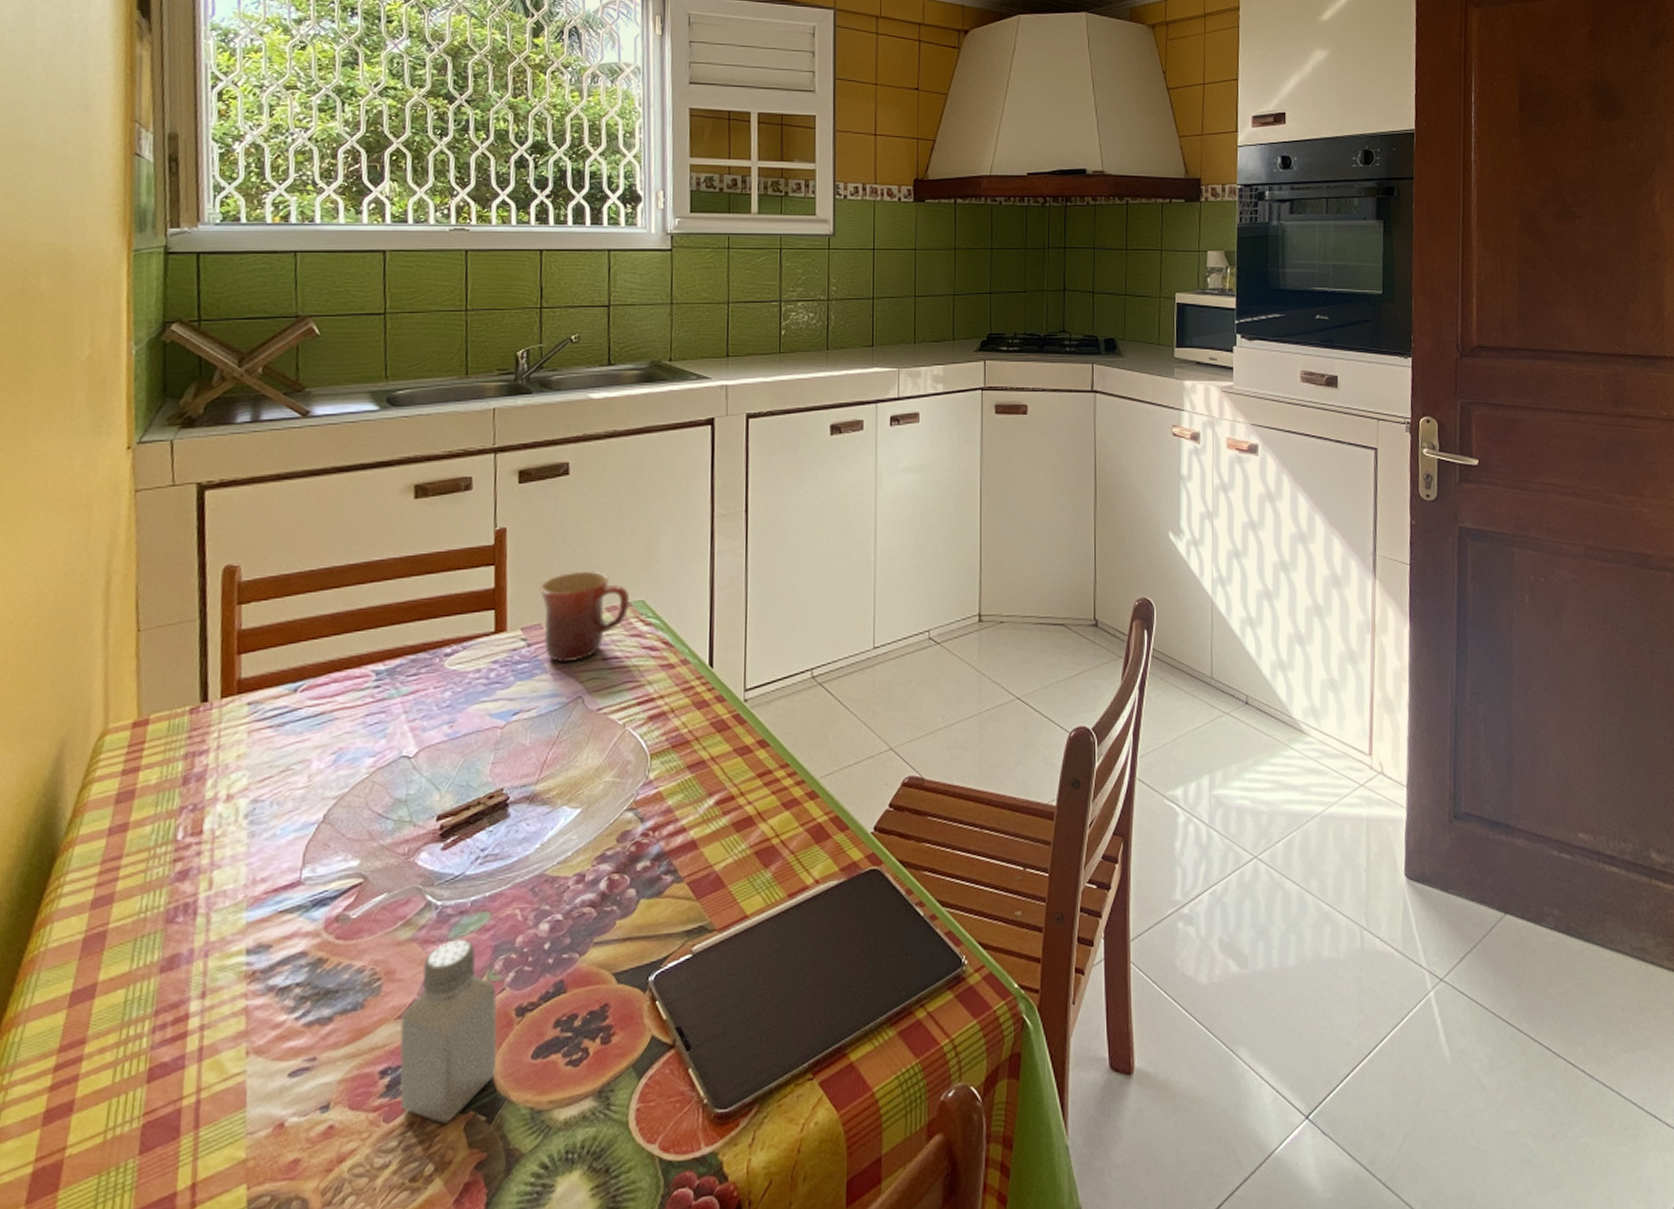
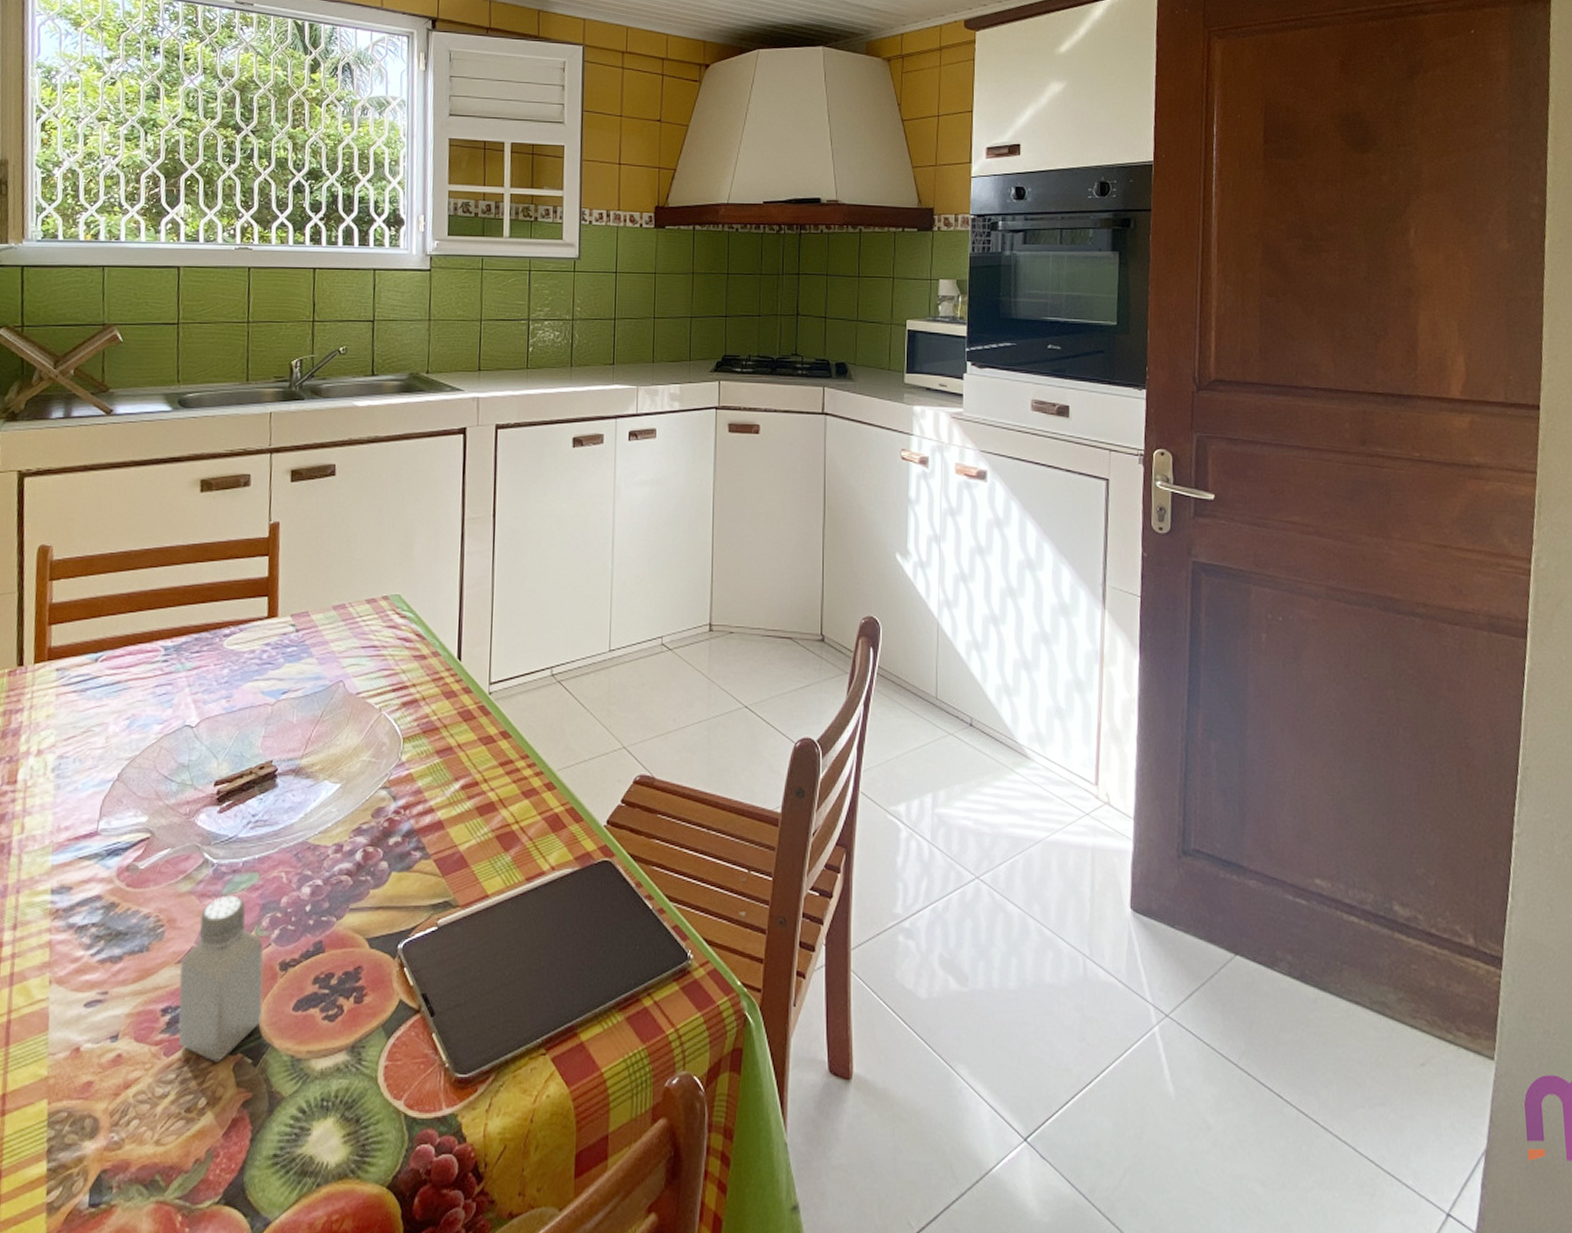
mug: present [539,570,630,662] -> none [307,565,388,648]

